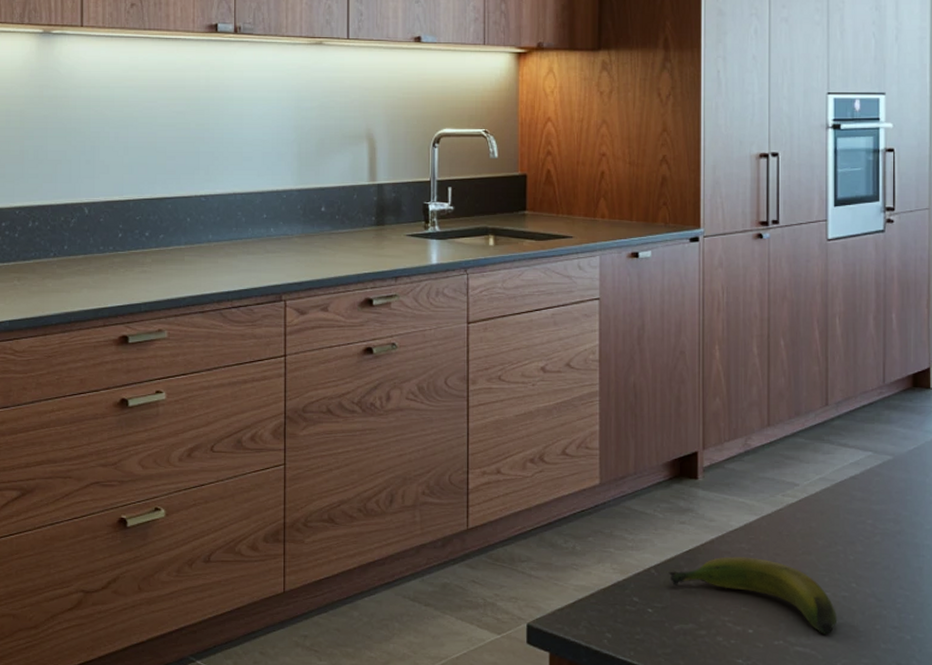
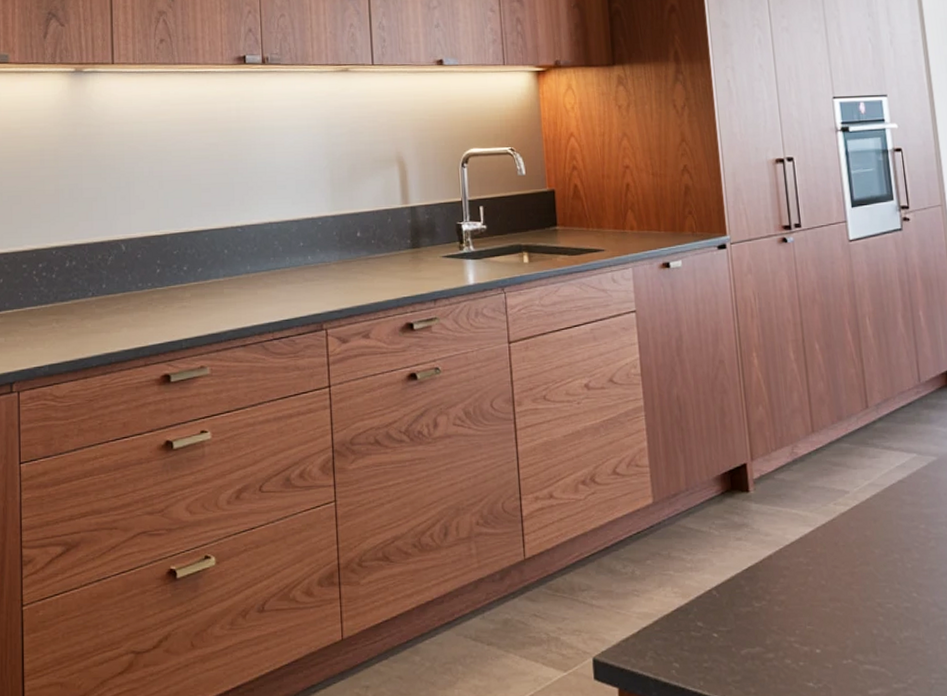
banana: present [668,556,838,634] -> none [730,571,903,650]

